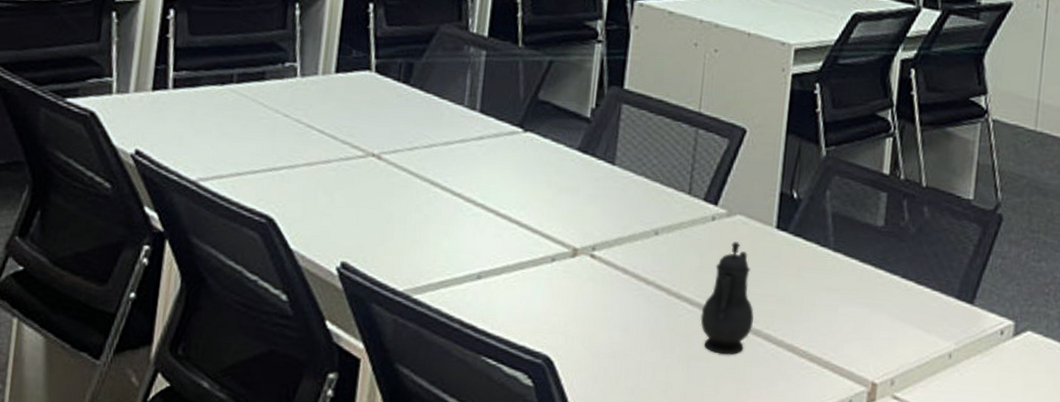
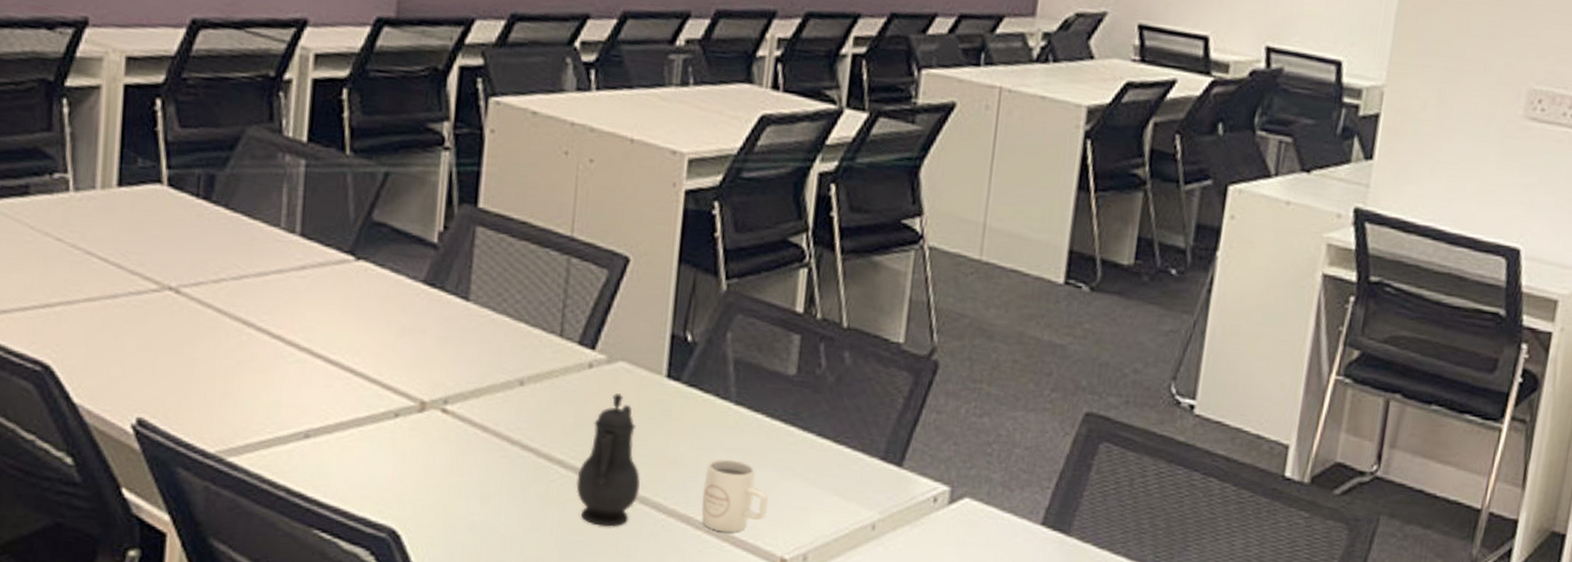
mug: none [805,297,862,361] -> present [701,458,769,533]

